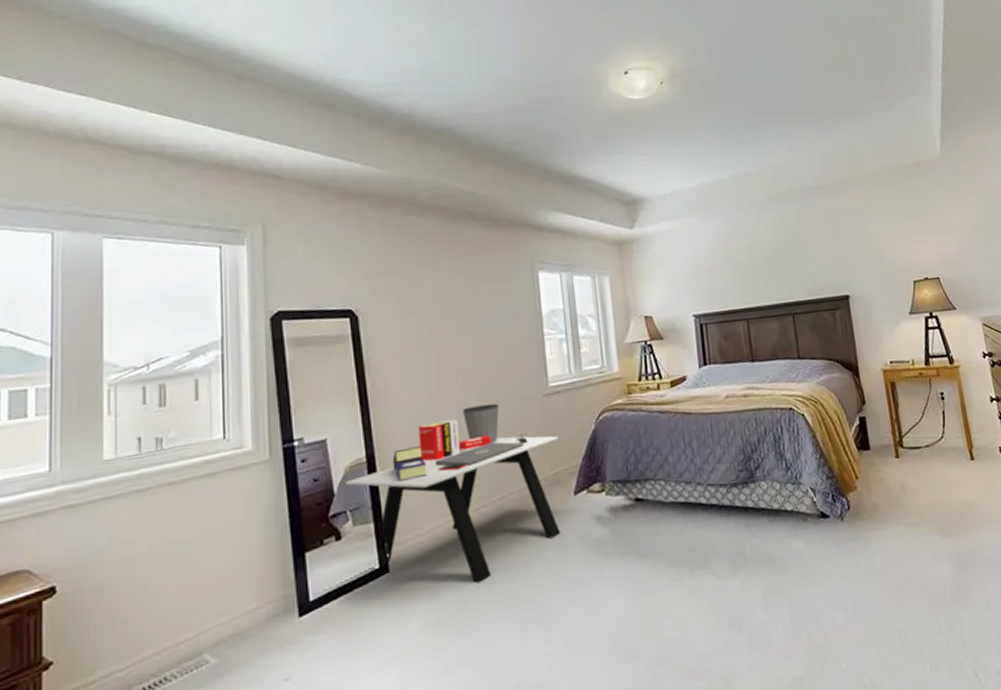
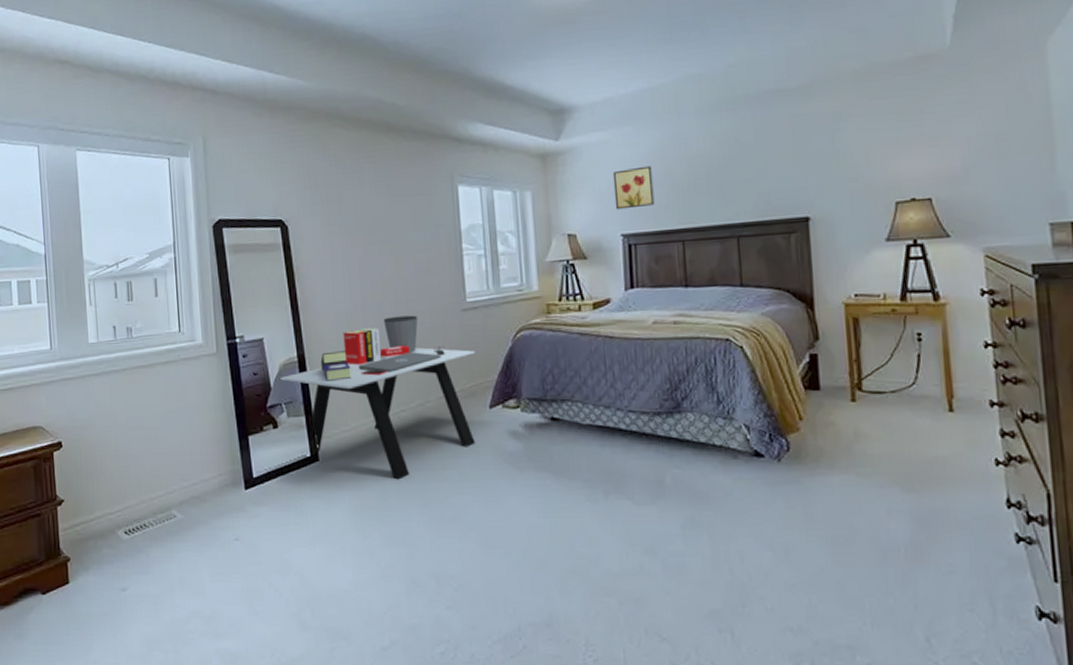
wall art: none [682,251,721,292] -> present [612,165,655,210]

